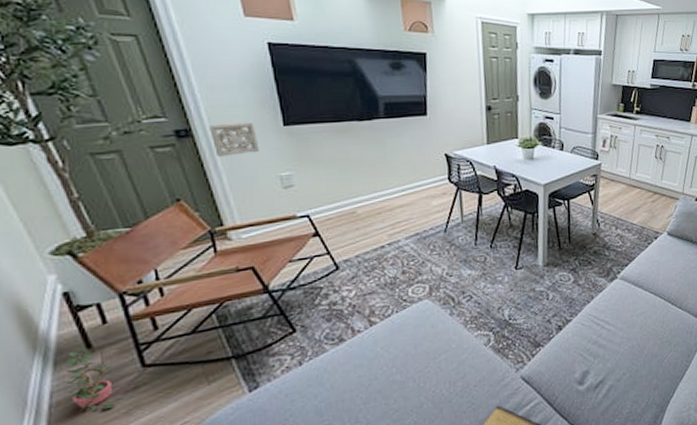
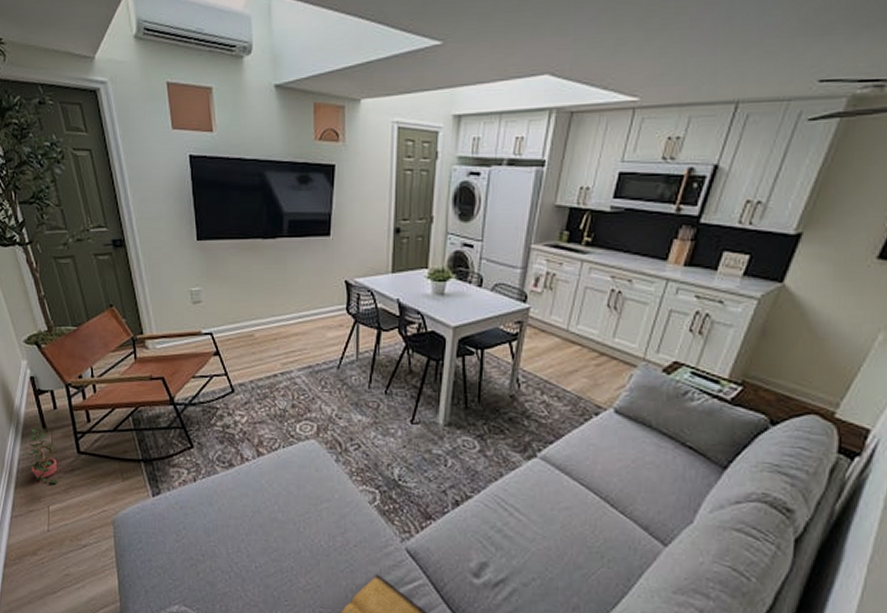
wall ornament: present [209,122,260,157] -> none [138,235,176,267]

